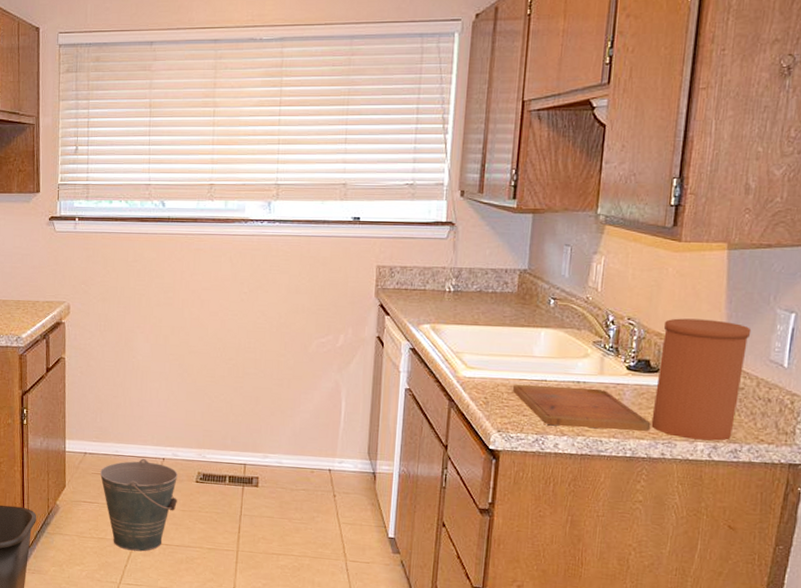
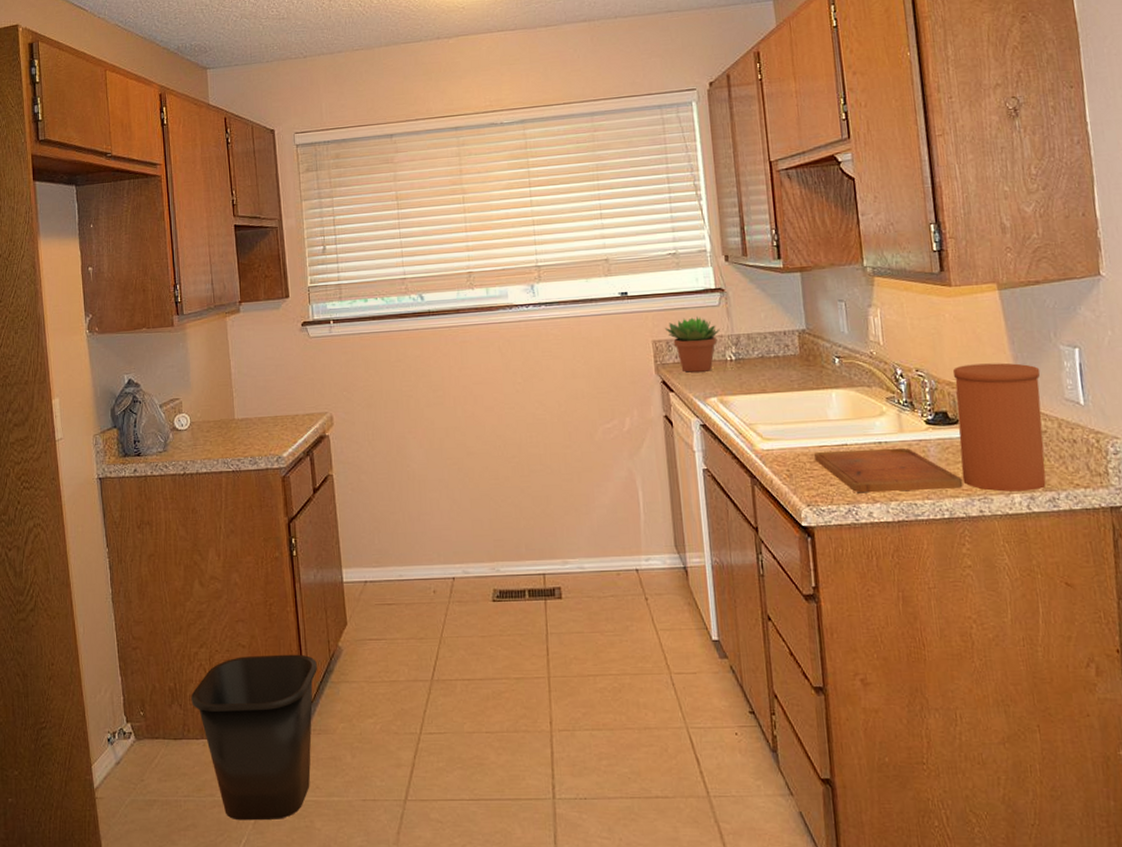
bucket: present [99,459,178,552] -> none [384,581,475,692]
succulent plant: none [390,247,444,300] -> present [664,317,721,372]

